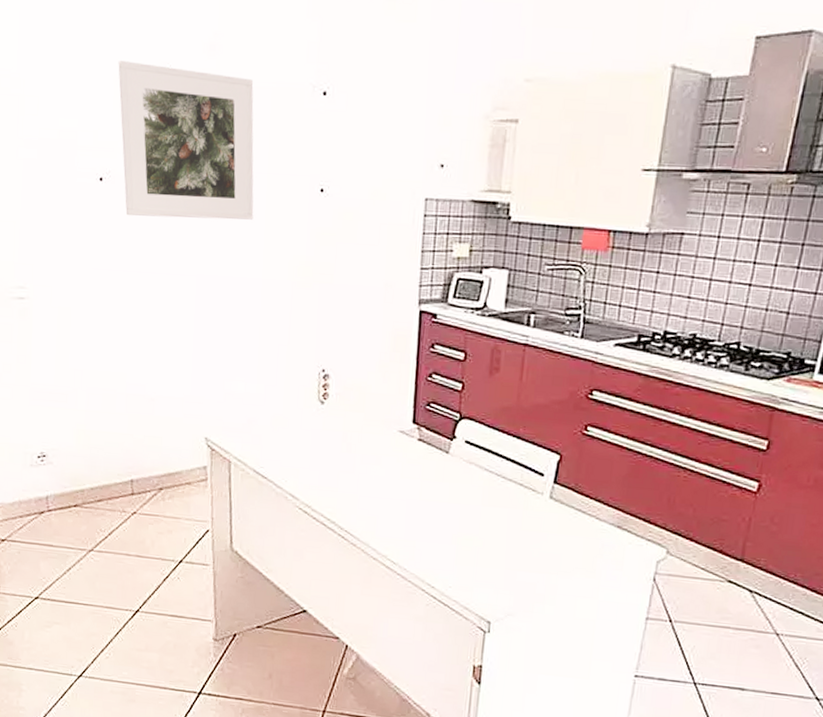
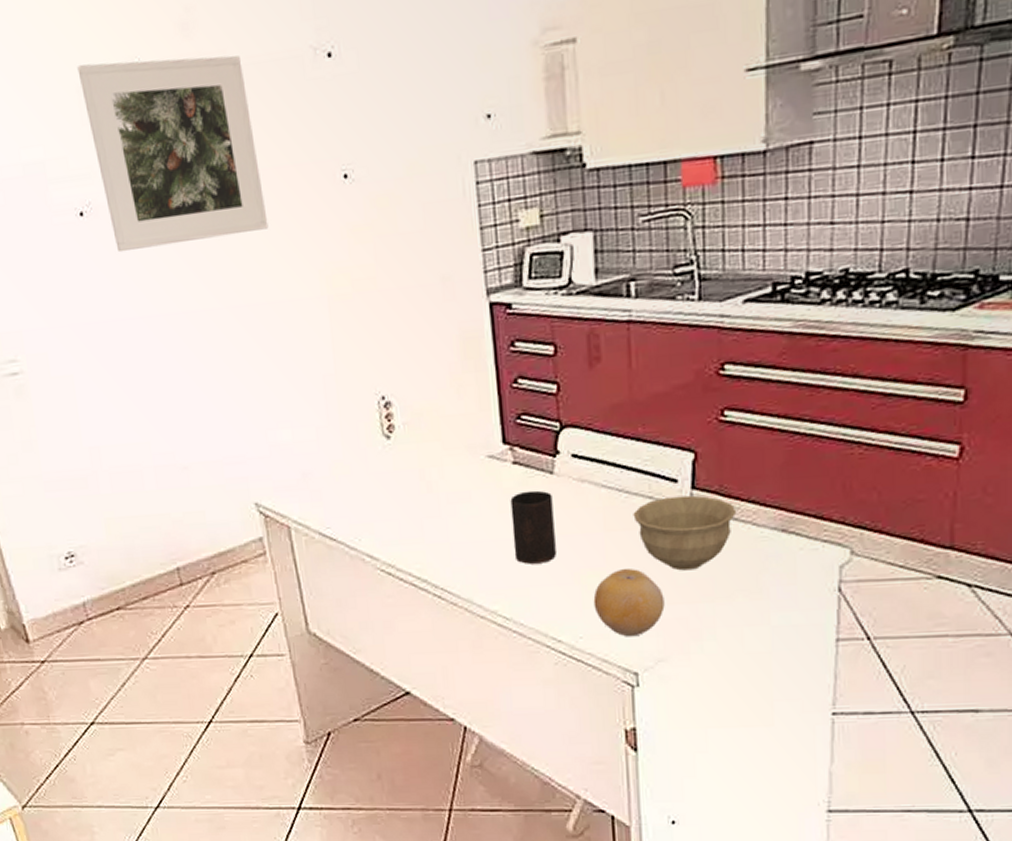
cup: none [408,463,445,523] -> present [510,490,556,564]
fruit: none [464,537,520,593] -> present [593,569,665,637]
bowl: none [505,486,586,547] -> present [633,495,737,571]

